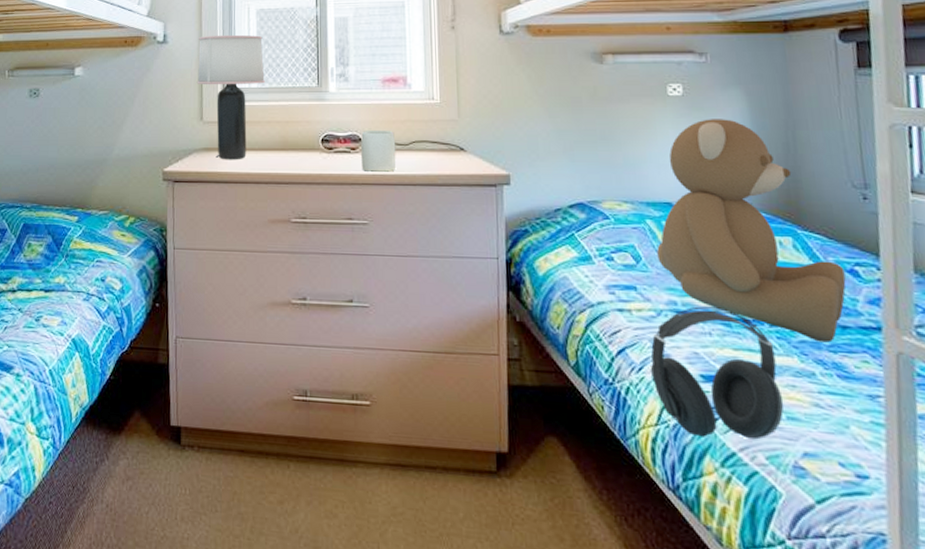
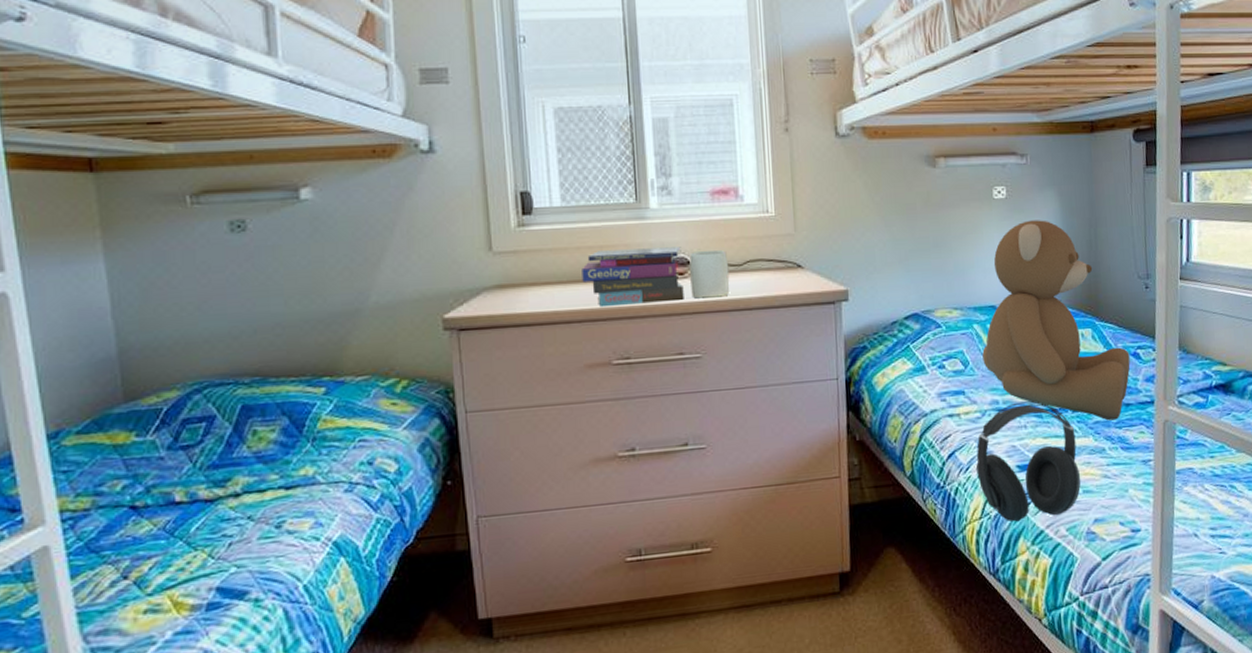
table lamp: present [196,34,266,160] -> none [479,140,572,299]
books: none [270,125,355,173] -> present [582,247,684,308]

